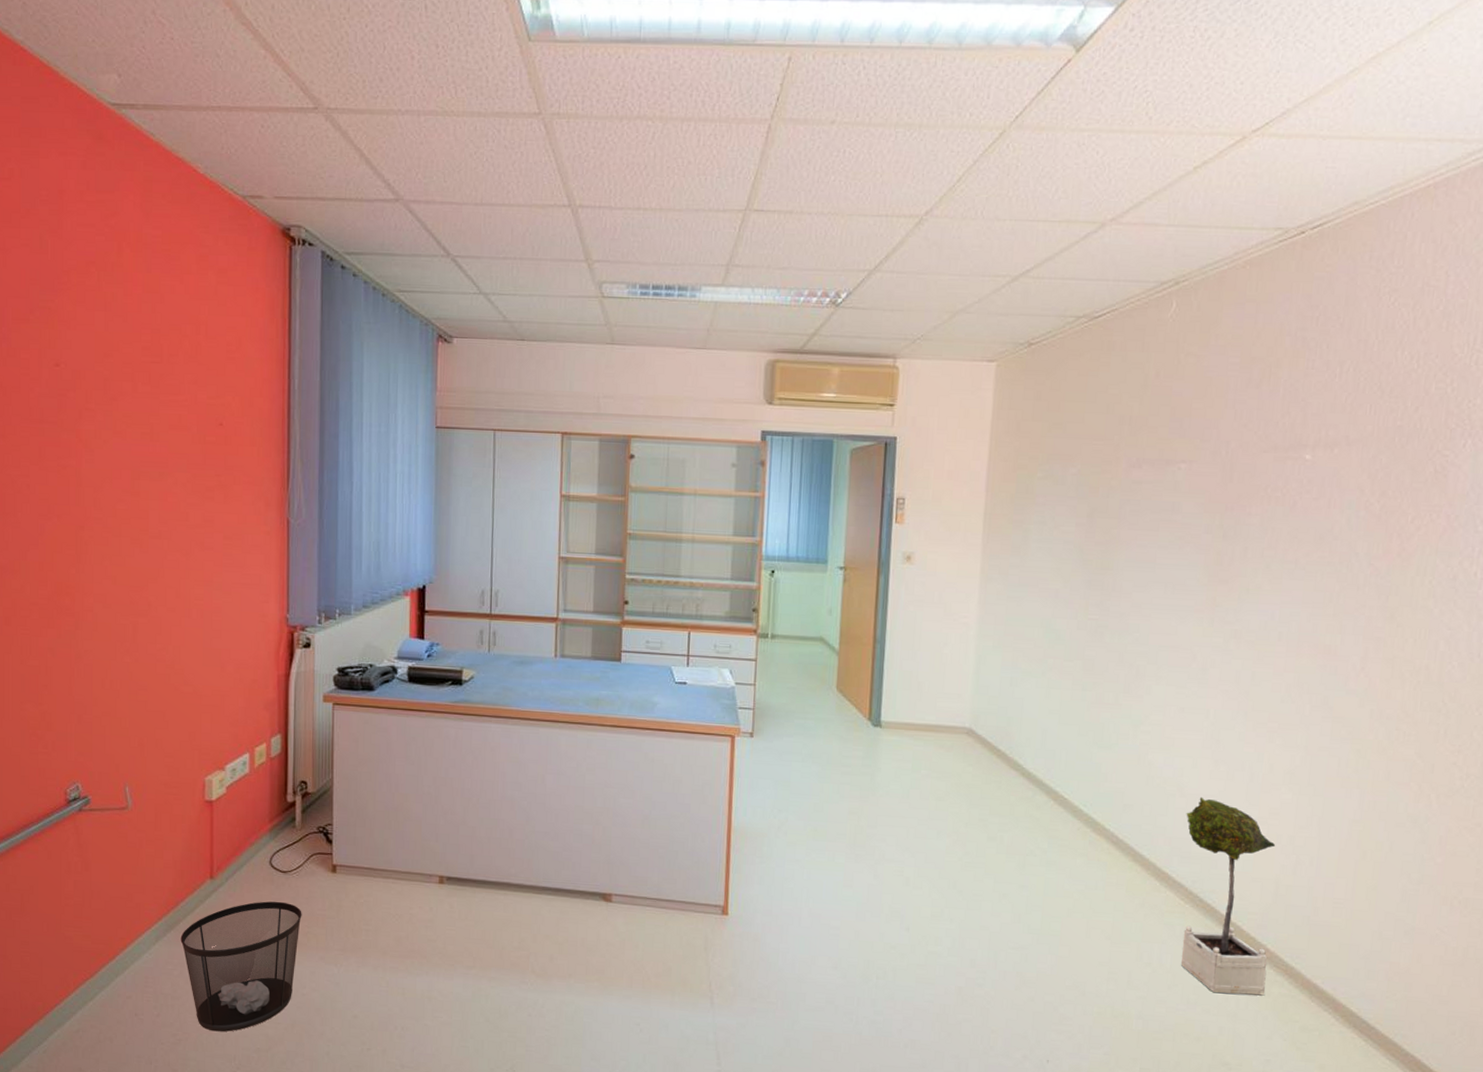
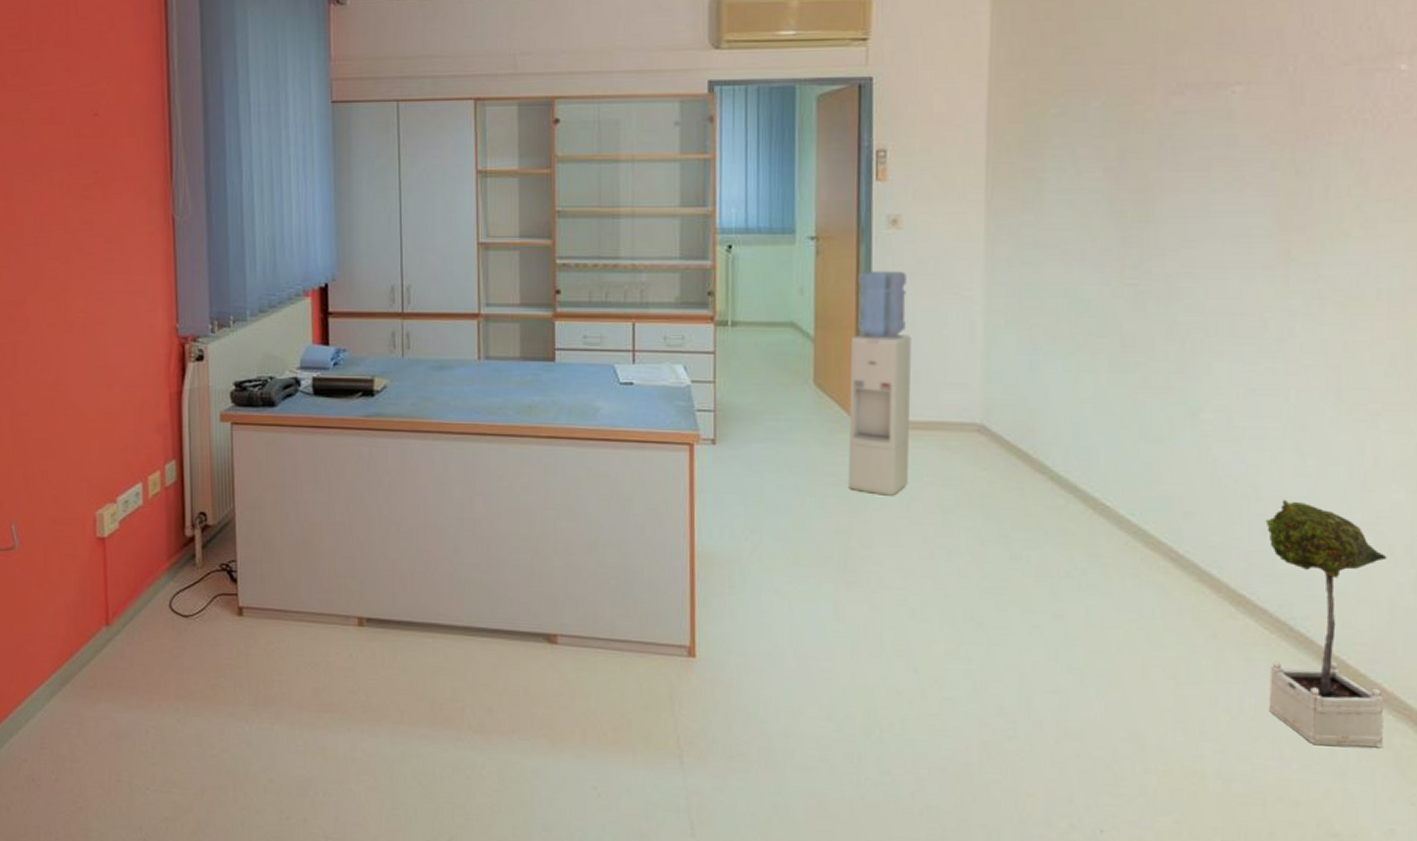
waste bin: present [180,901,302,1032] -> none [76,649,207,799]
water cooler: none [861,598,917,785] -> present [848,271,911,496]

